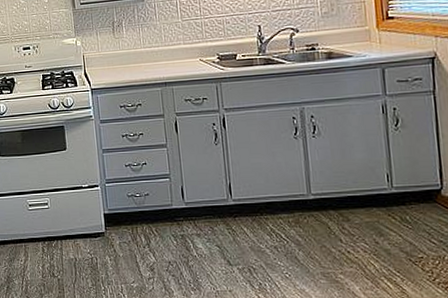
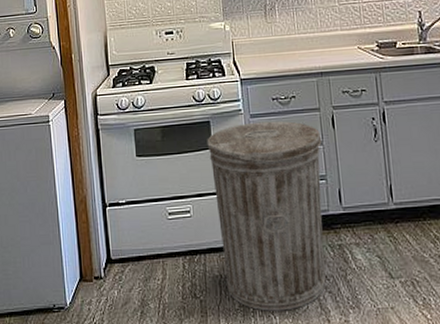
trash can: none [61,126,170,290] -> present [207,121,326,311]

